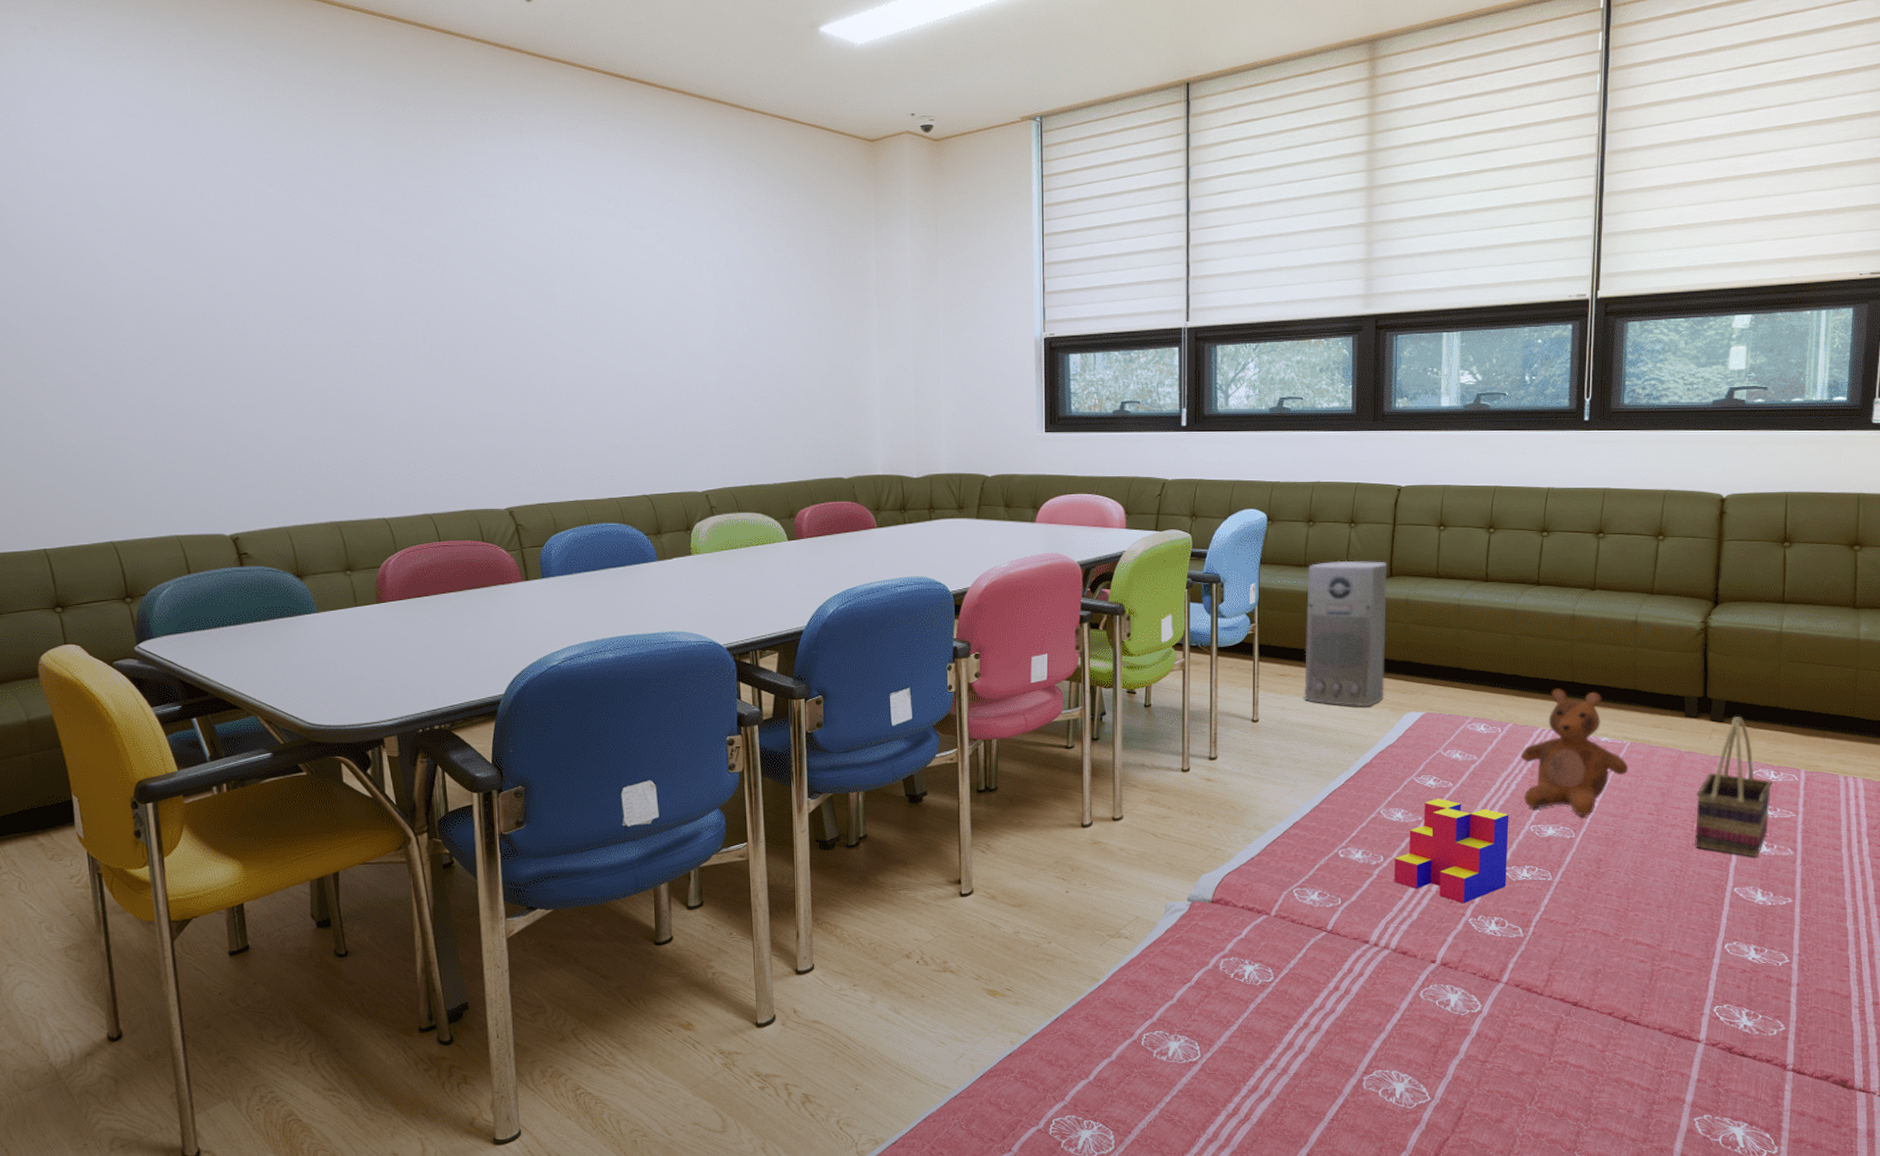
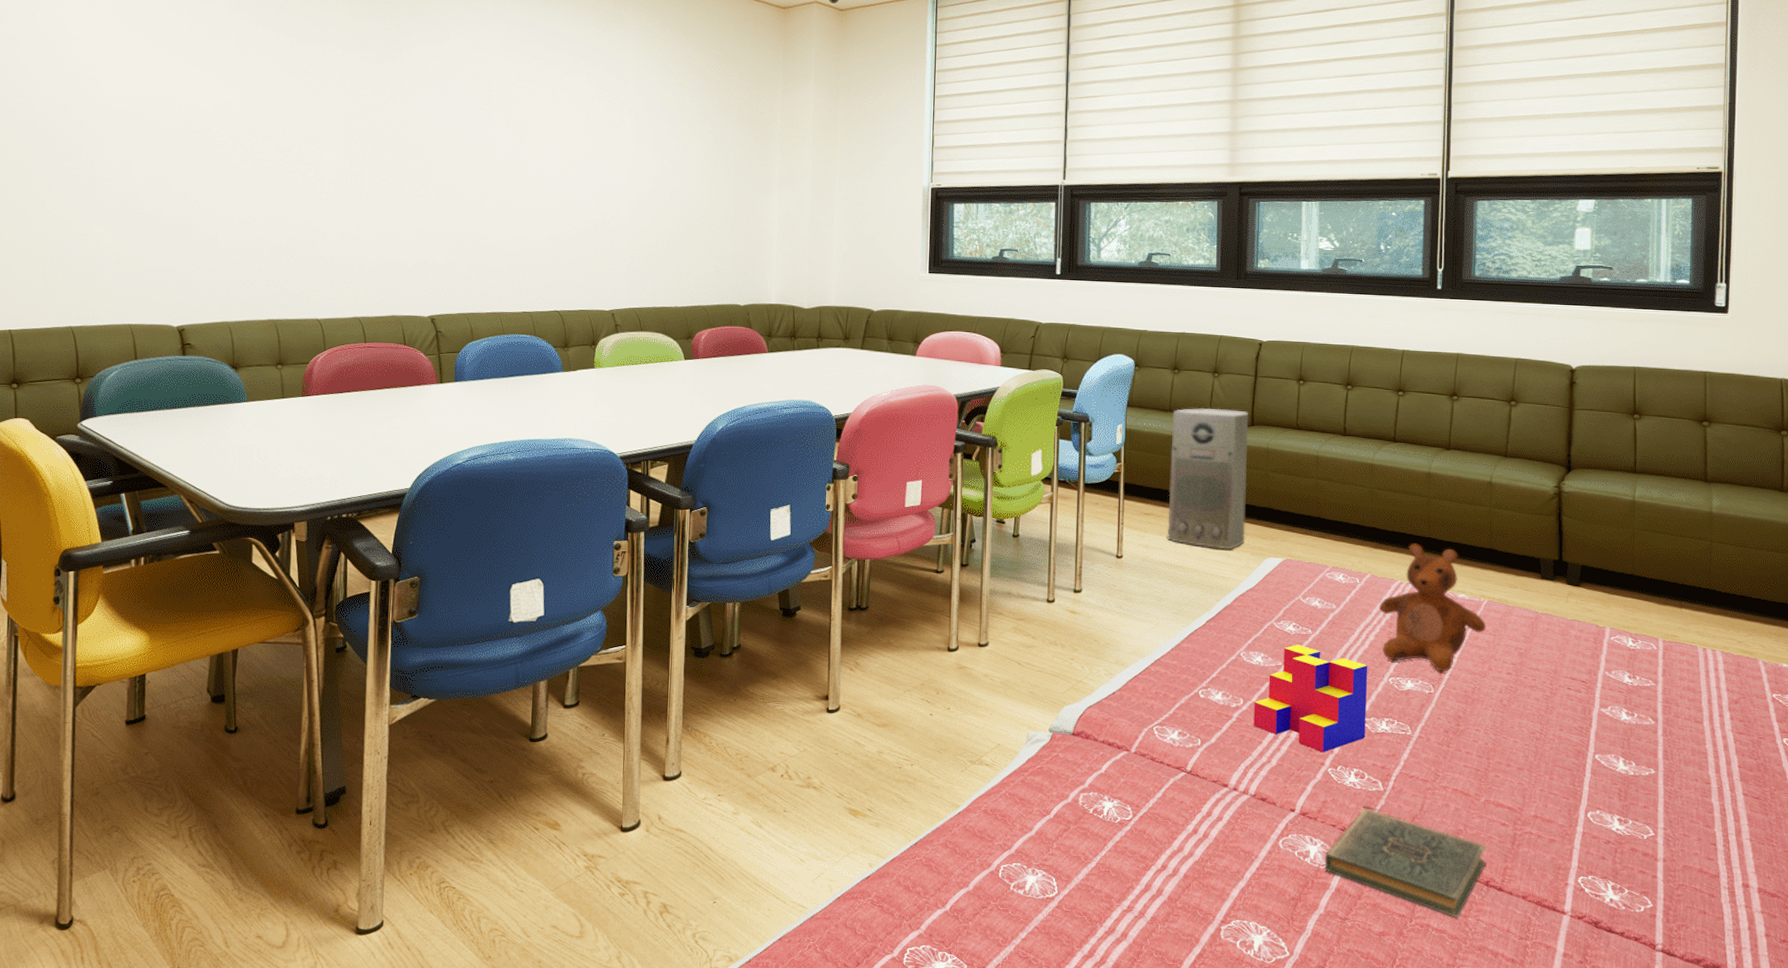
book: none [1465,955,1625,1053] -> present [1324,808,1487,918]
woven basket: present [1694,717,1773,857] -> none [1553,581,1631,725]

